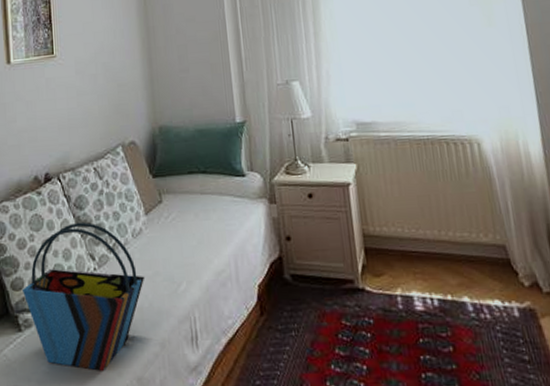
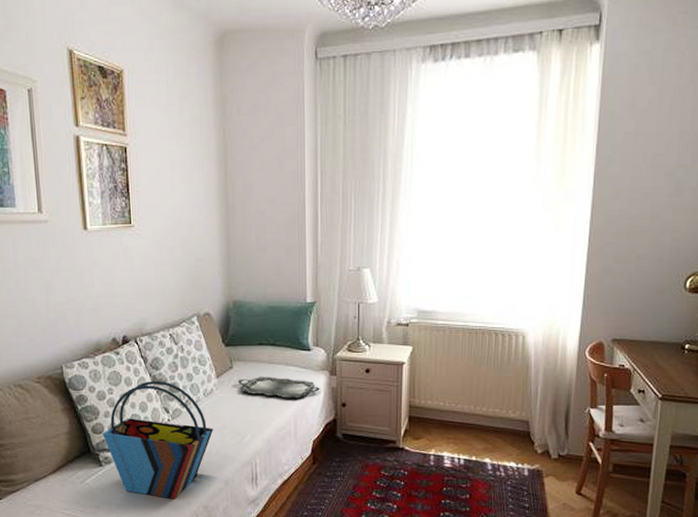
serving tray: none [168,209,260,234] -> present [237,376,320,398]

